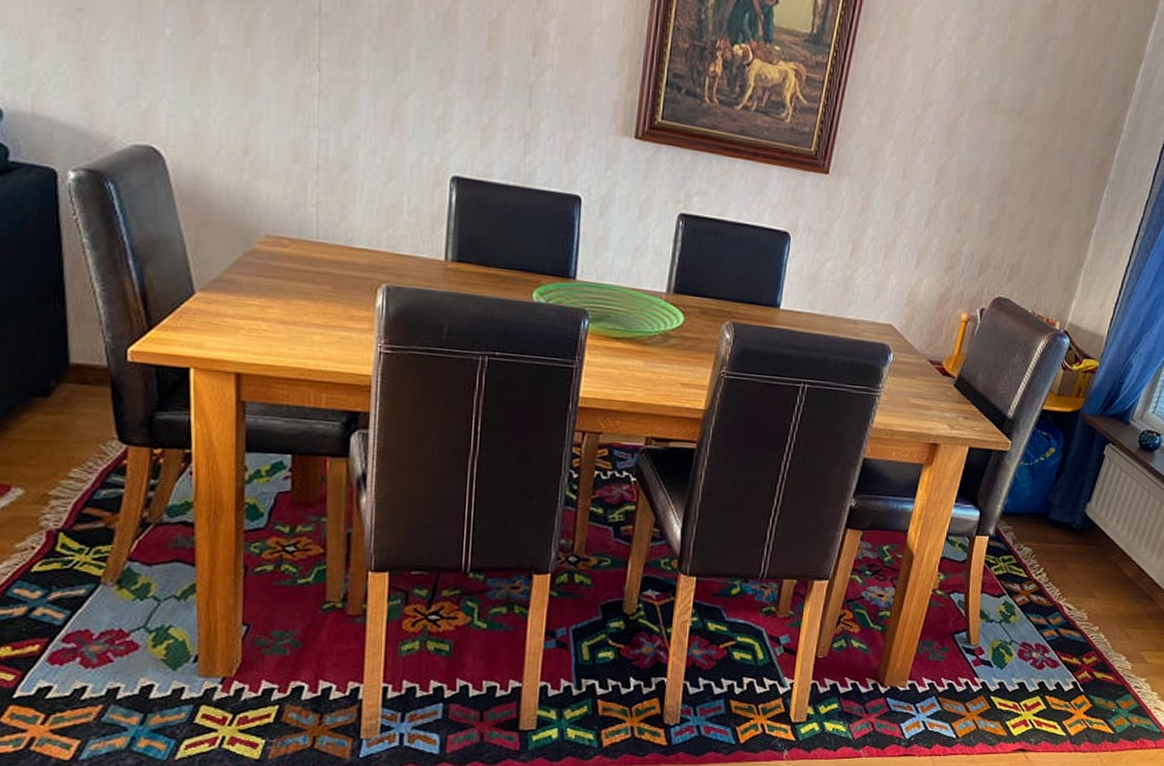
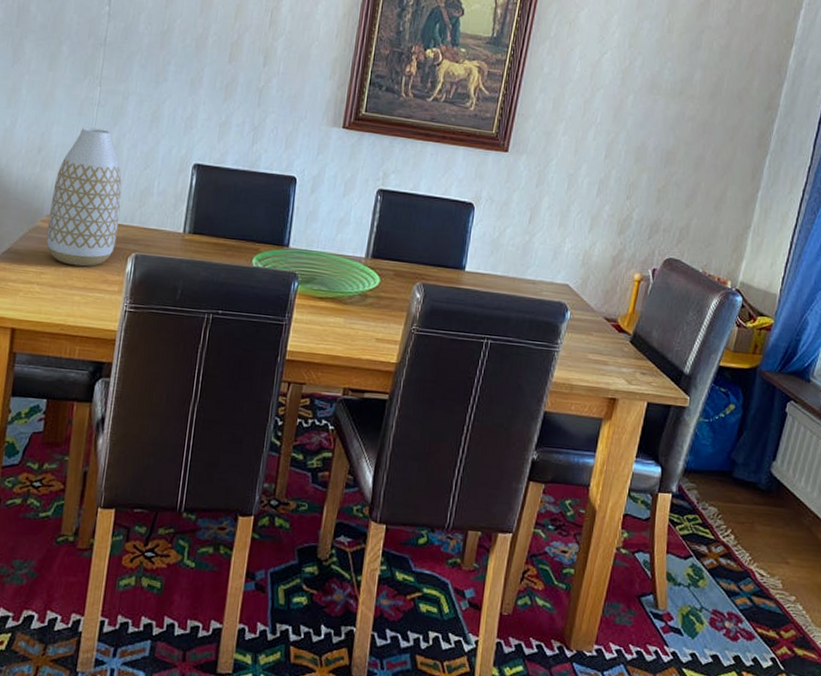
vase: none [268,124,362,300] -> present [46,127,122,267]

